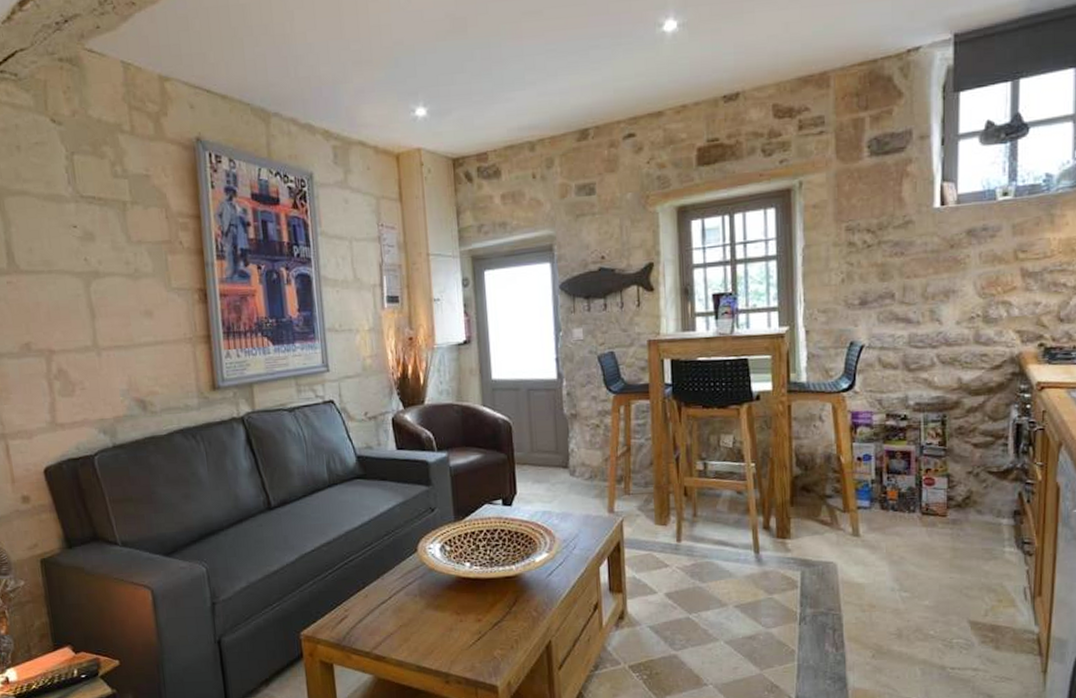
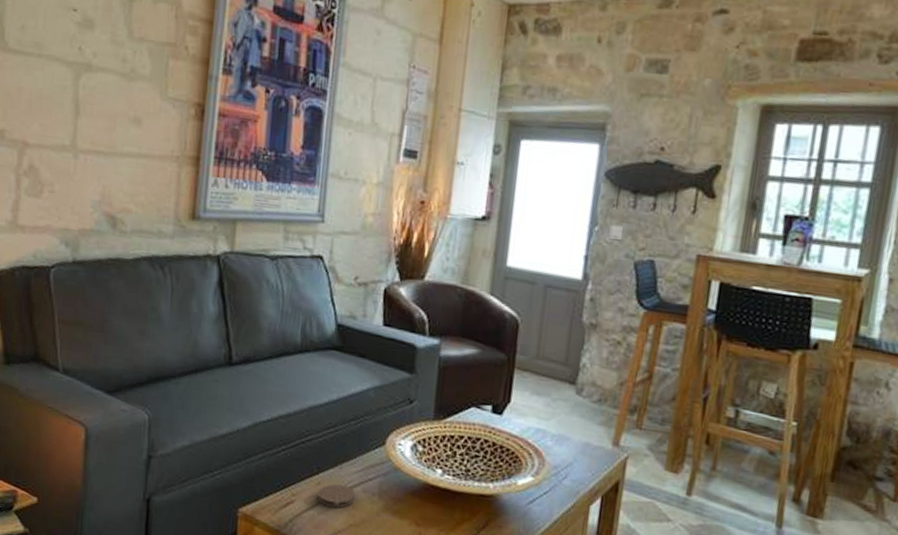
coaster: none [367,592,400,614] -> present [317,484,356,508]

